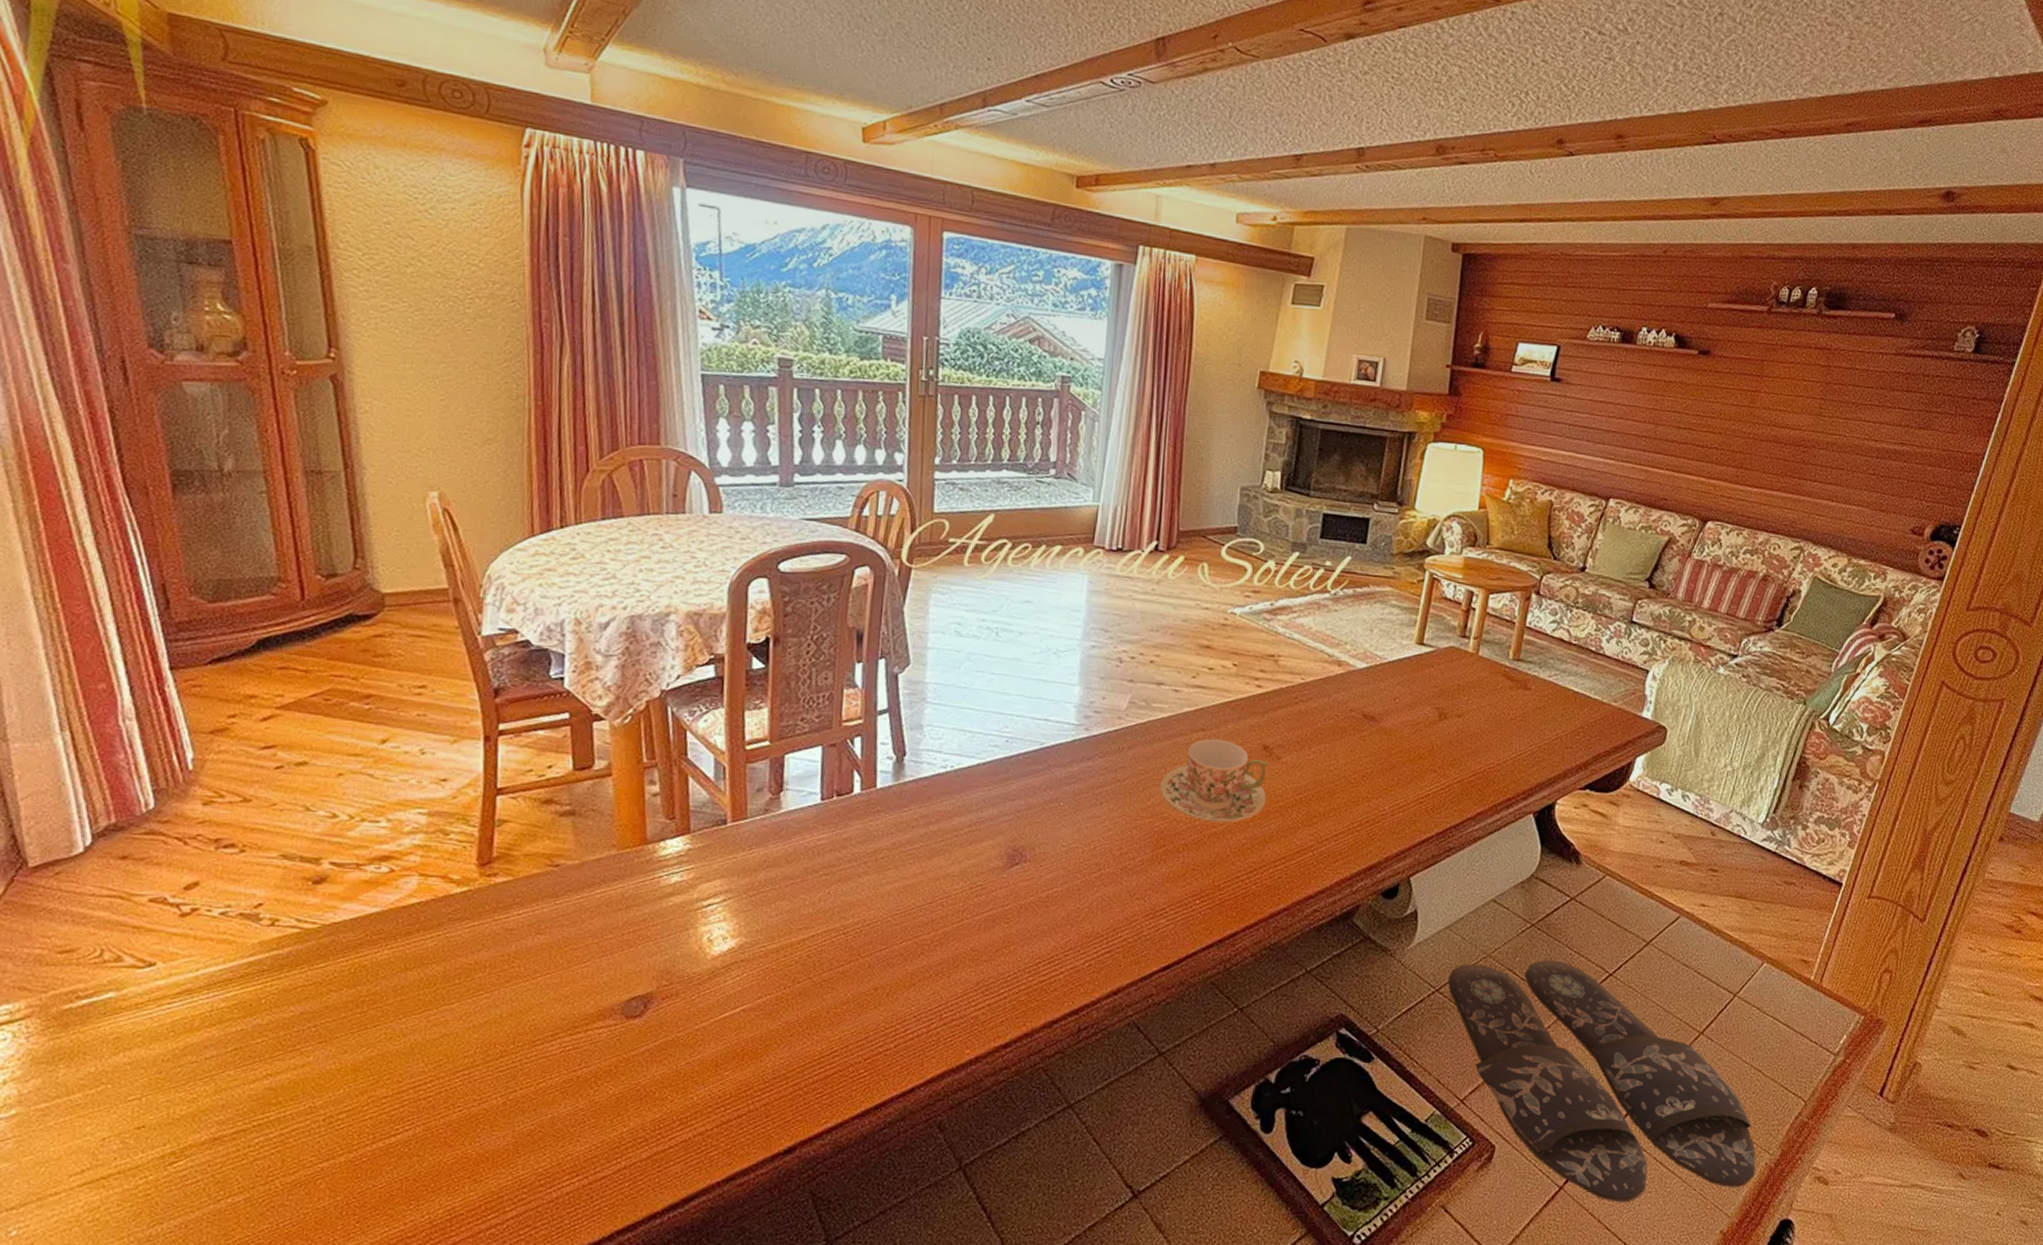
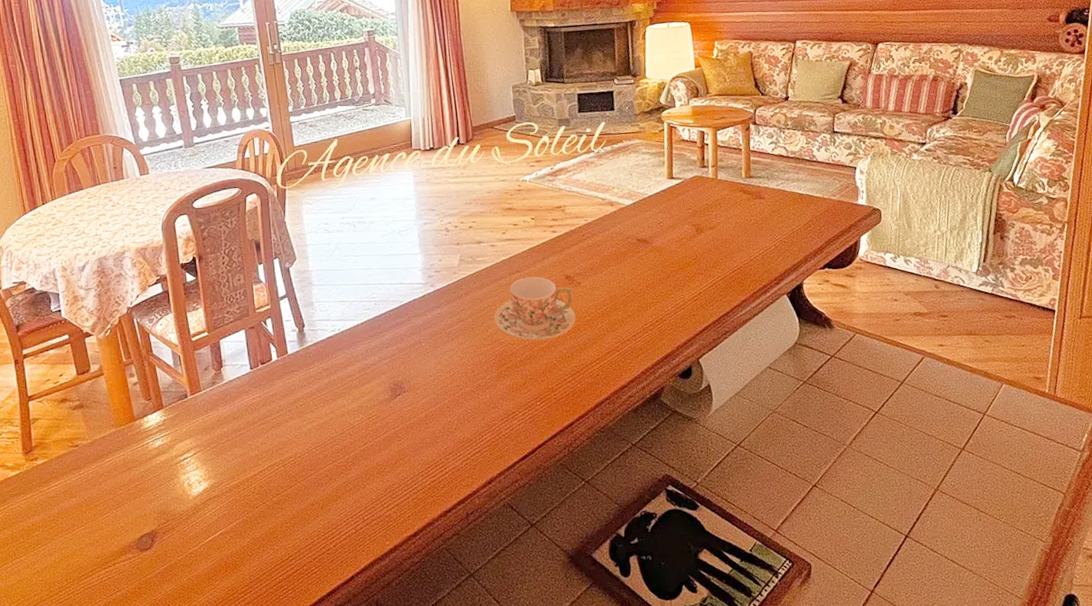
slippers: present [1447,960,1756,1203] -> none [745,407,1034,598]

